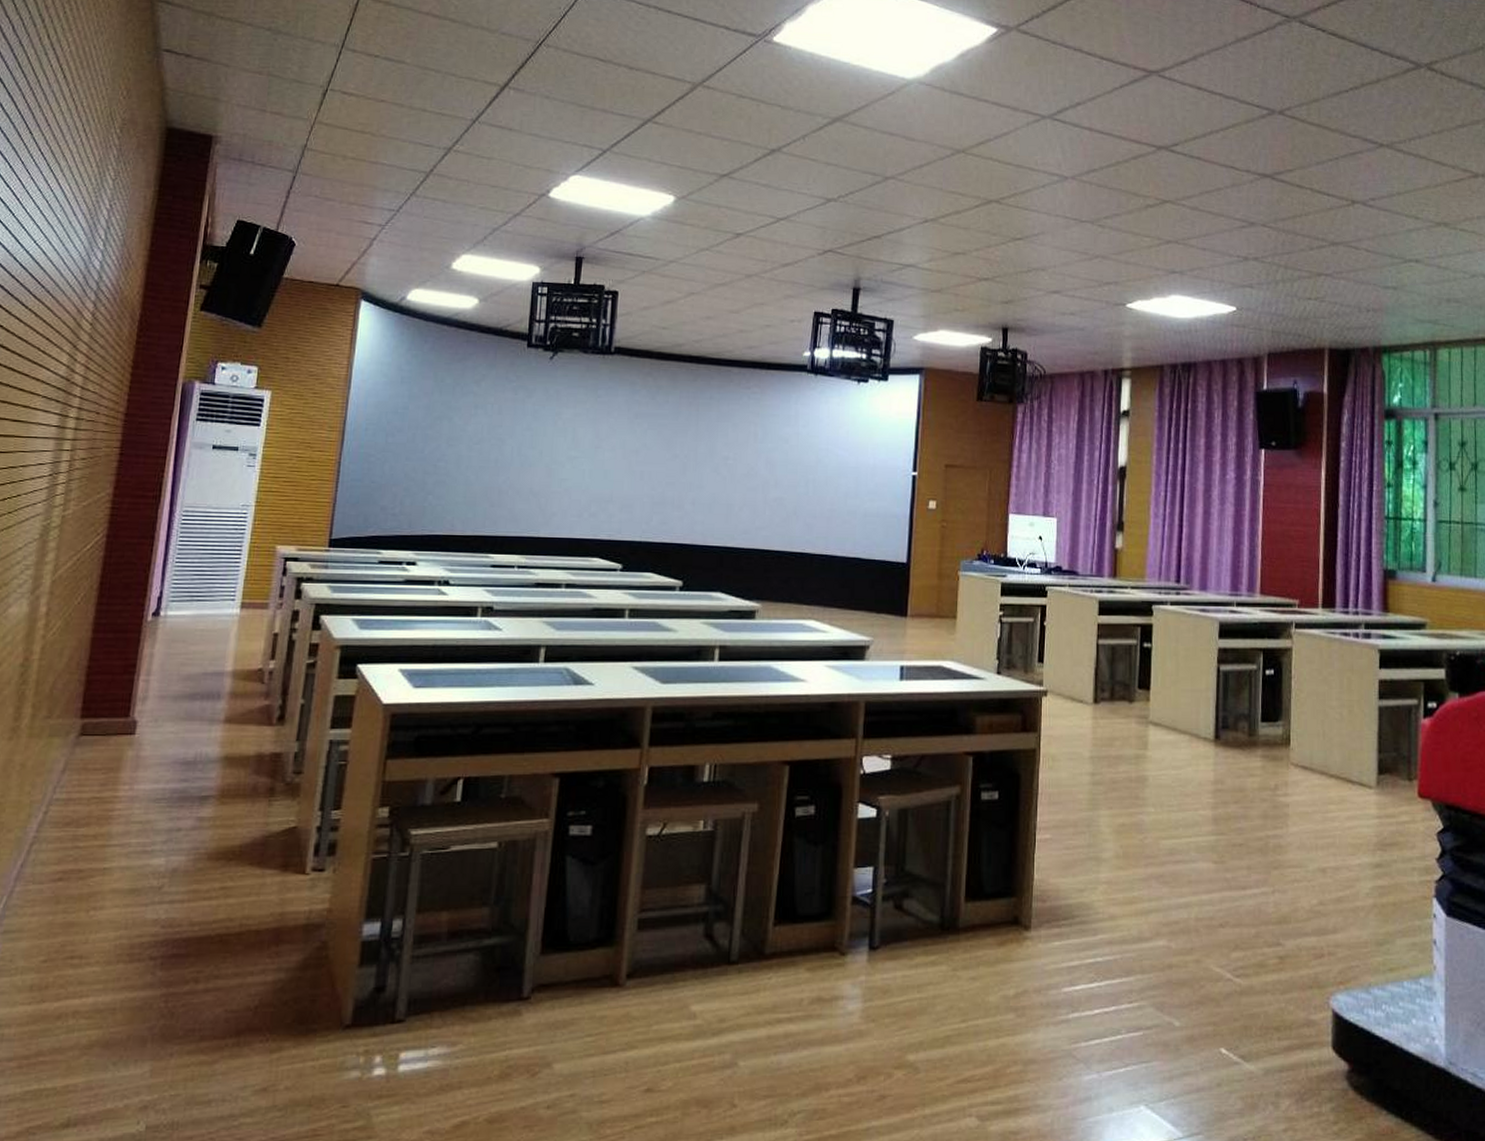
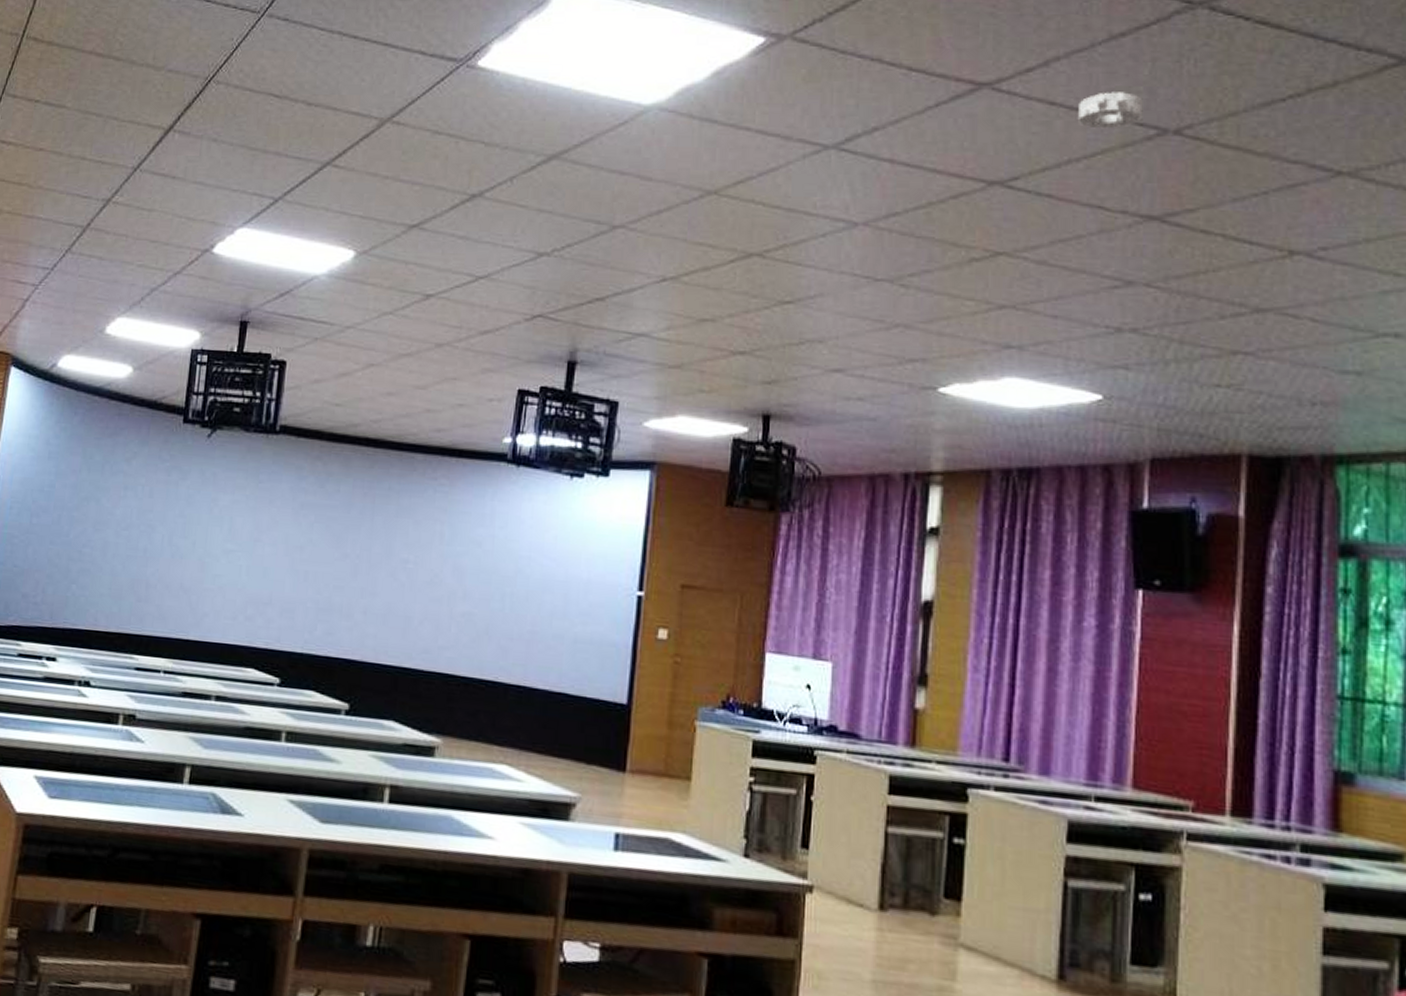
smoke detector: none [1217,81,1259,109] -> present [1078,92,1143,129]

